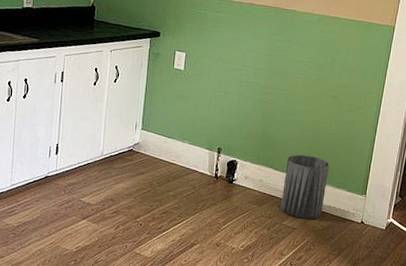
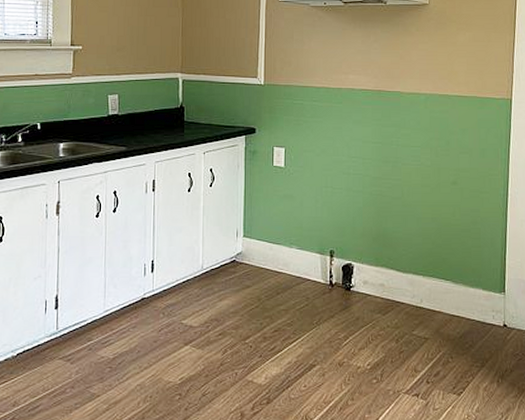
trash can: present [281,154,330,219] -> none [408,251,458,326]

